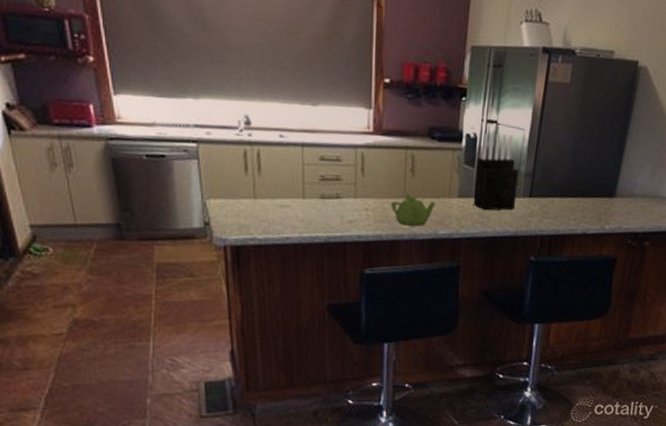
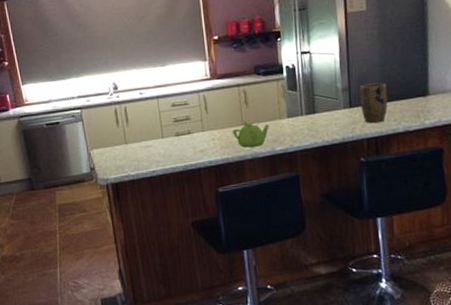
knife block: present [473,133,519,211] -> none [298,59,339,125]
plant pot: none [541,172,575,220] -> present [359,82,388,124]

